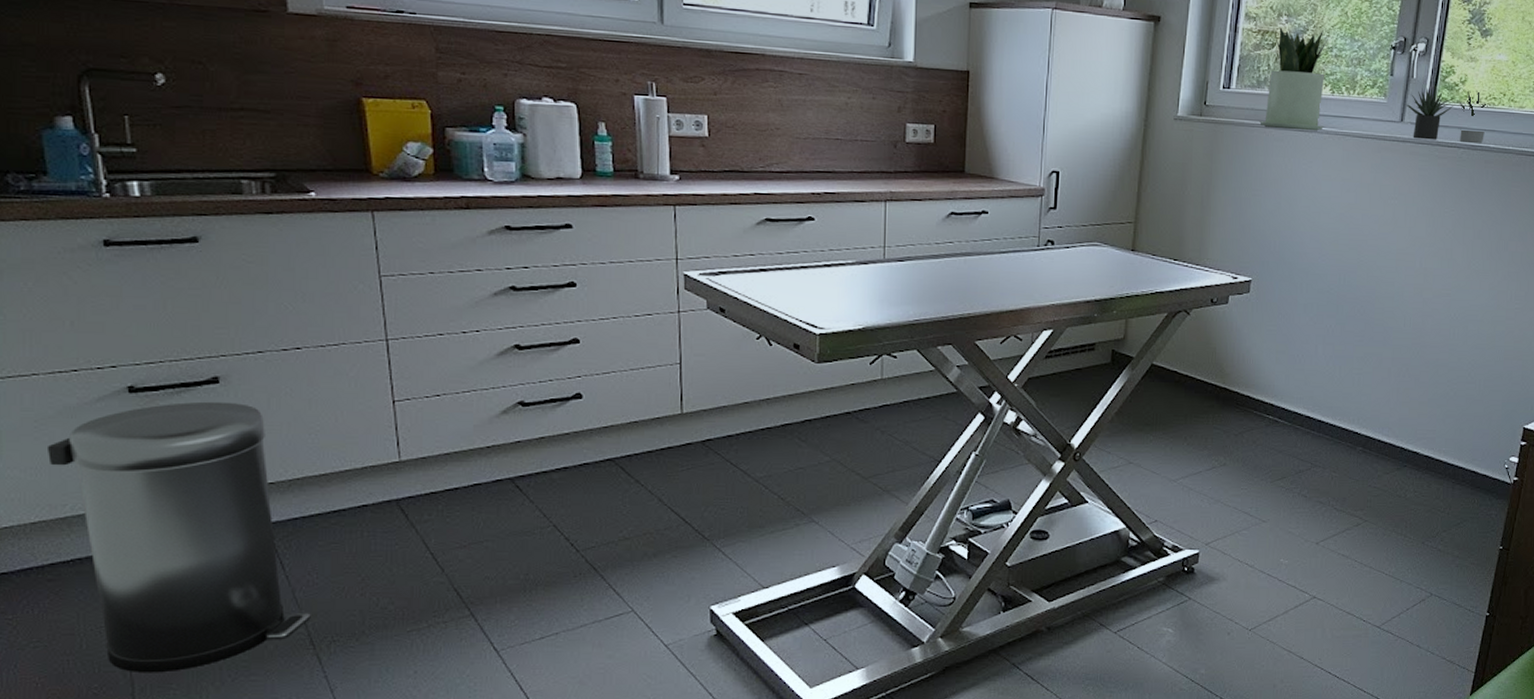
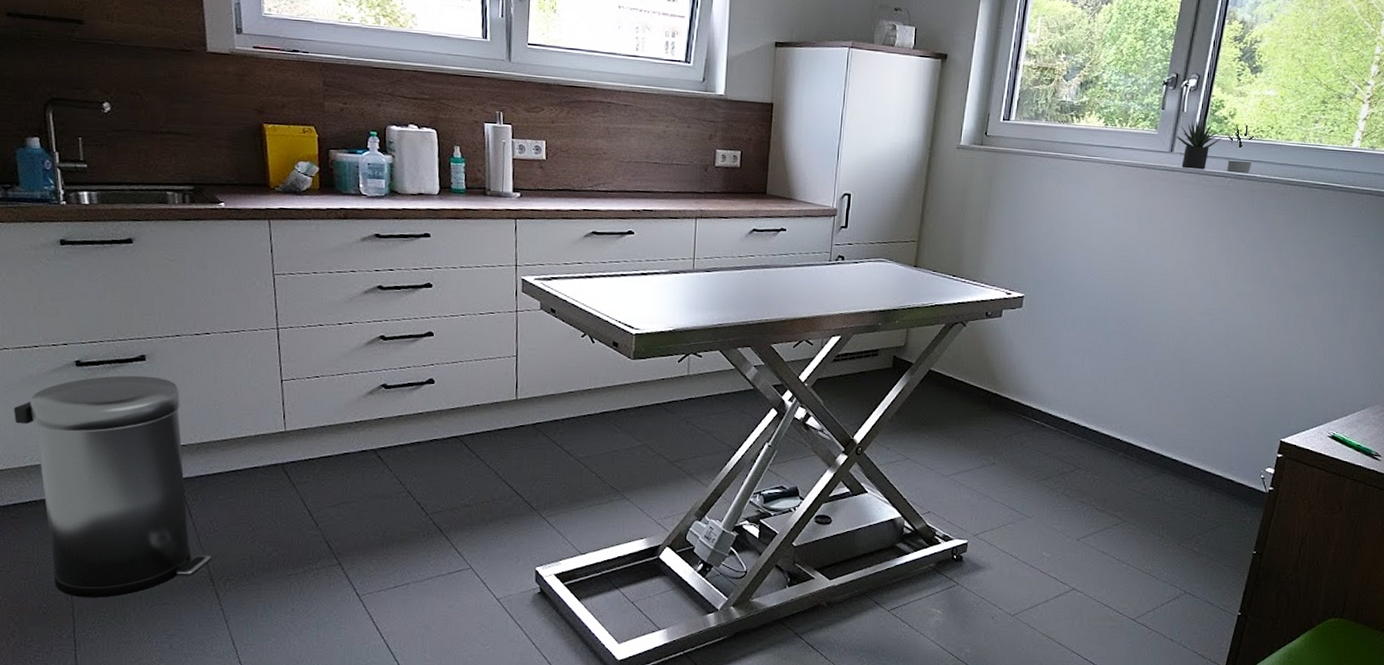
planter: present [1259,27,1329,131] -> none [1036,64,1105,160]

